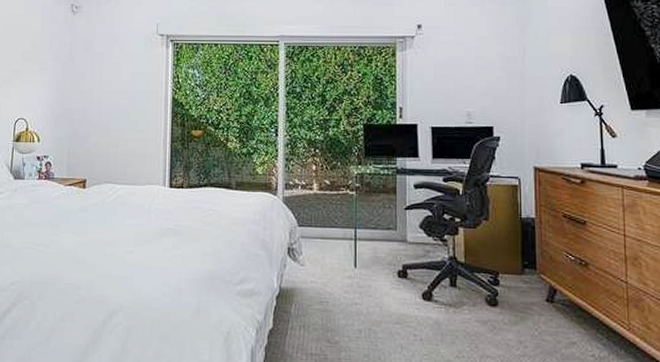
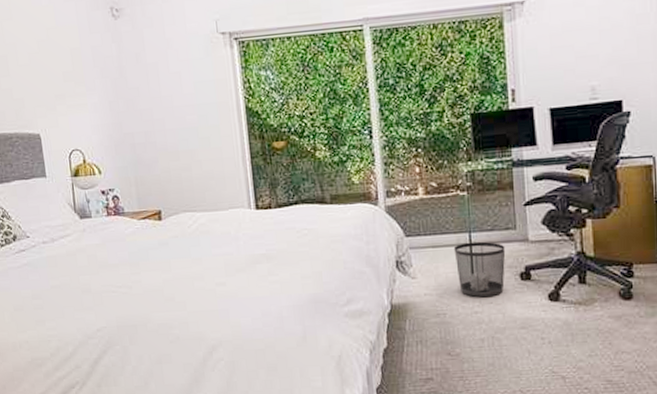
waste bin: none [340,237,386,291] -> present [453,241,506,298]

